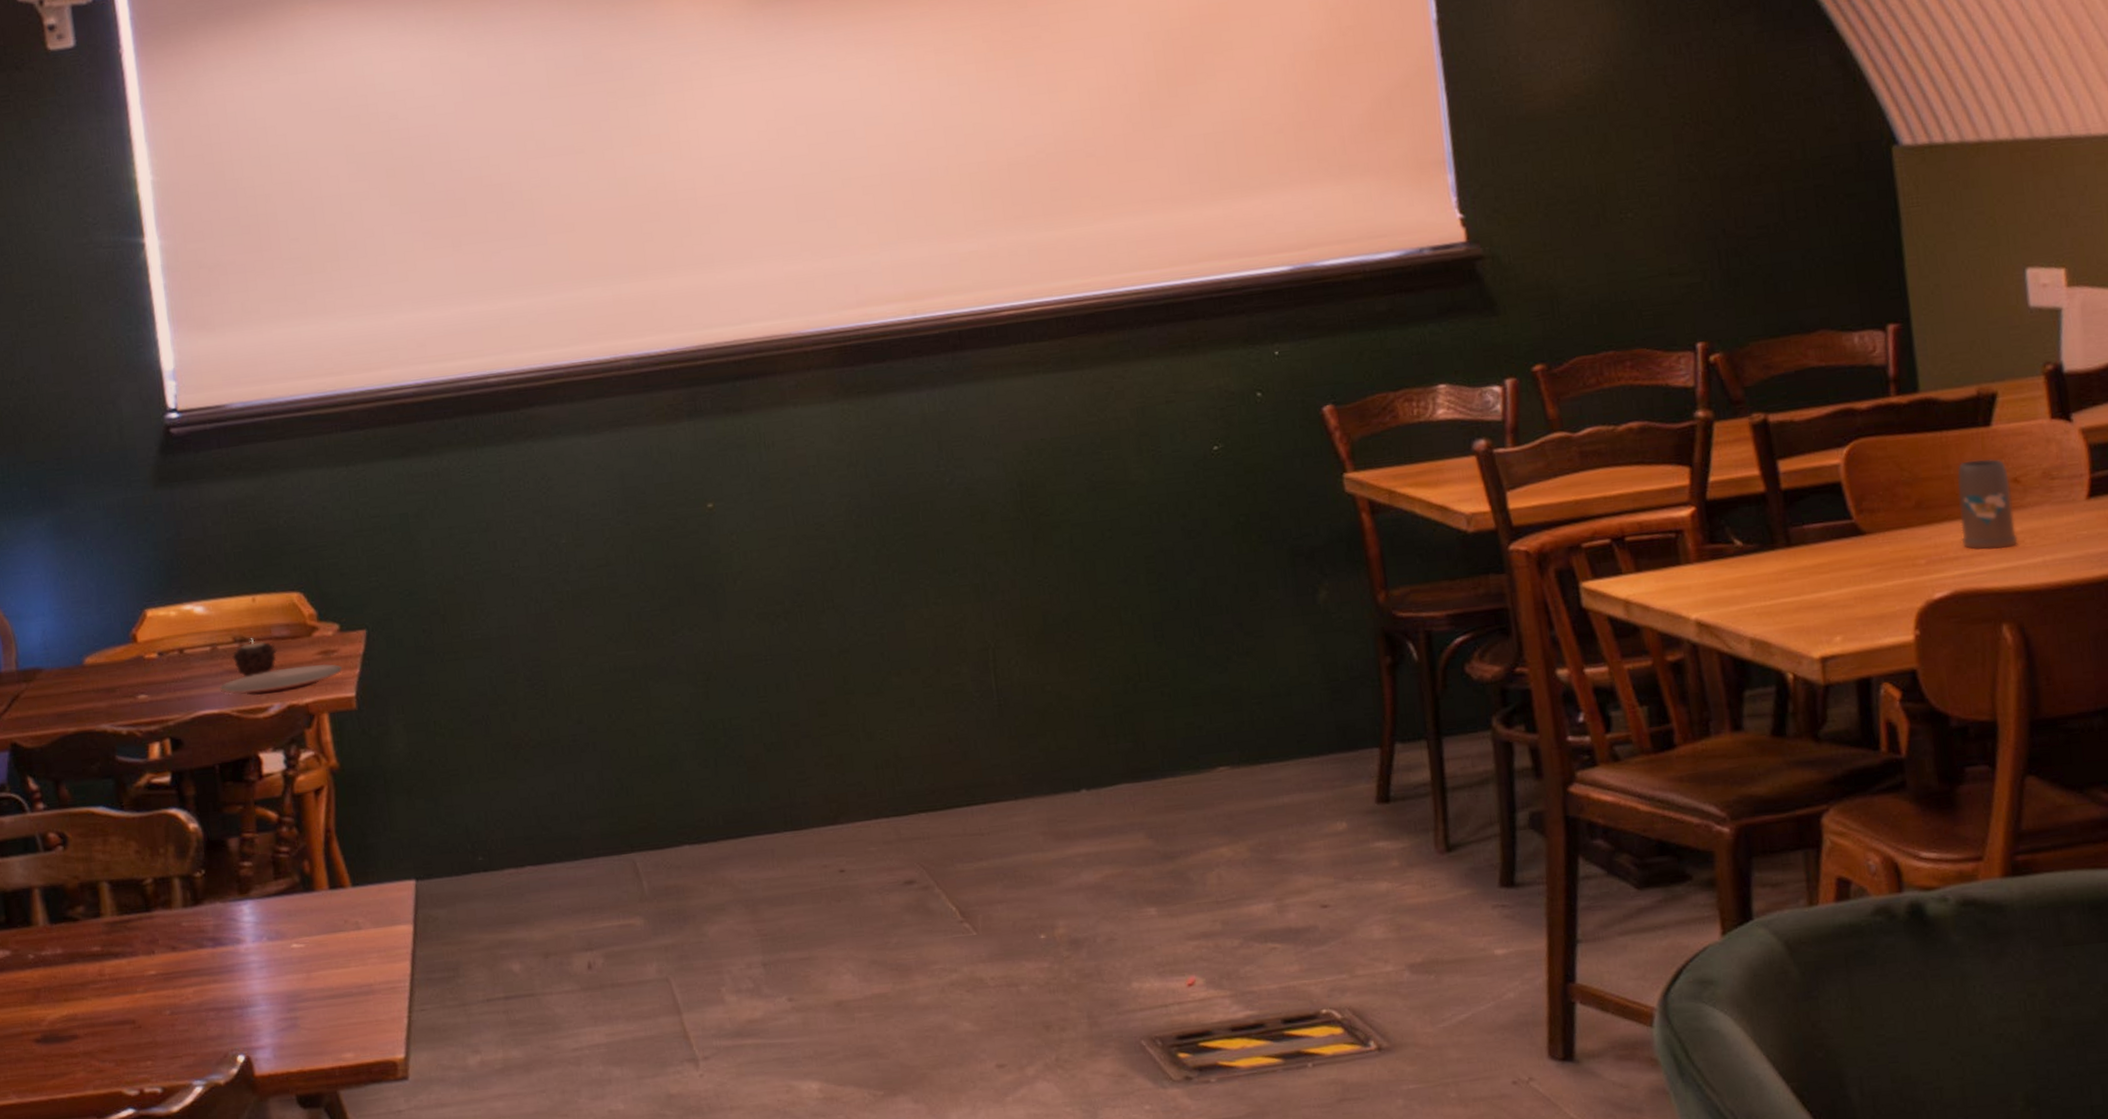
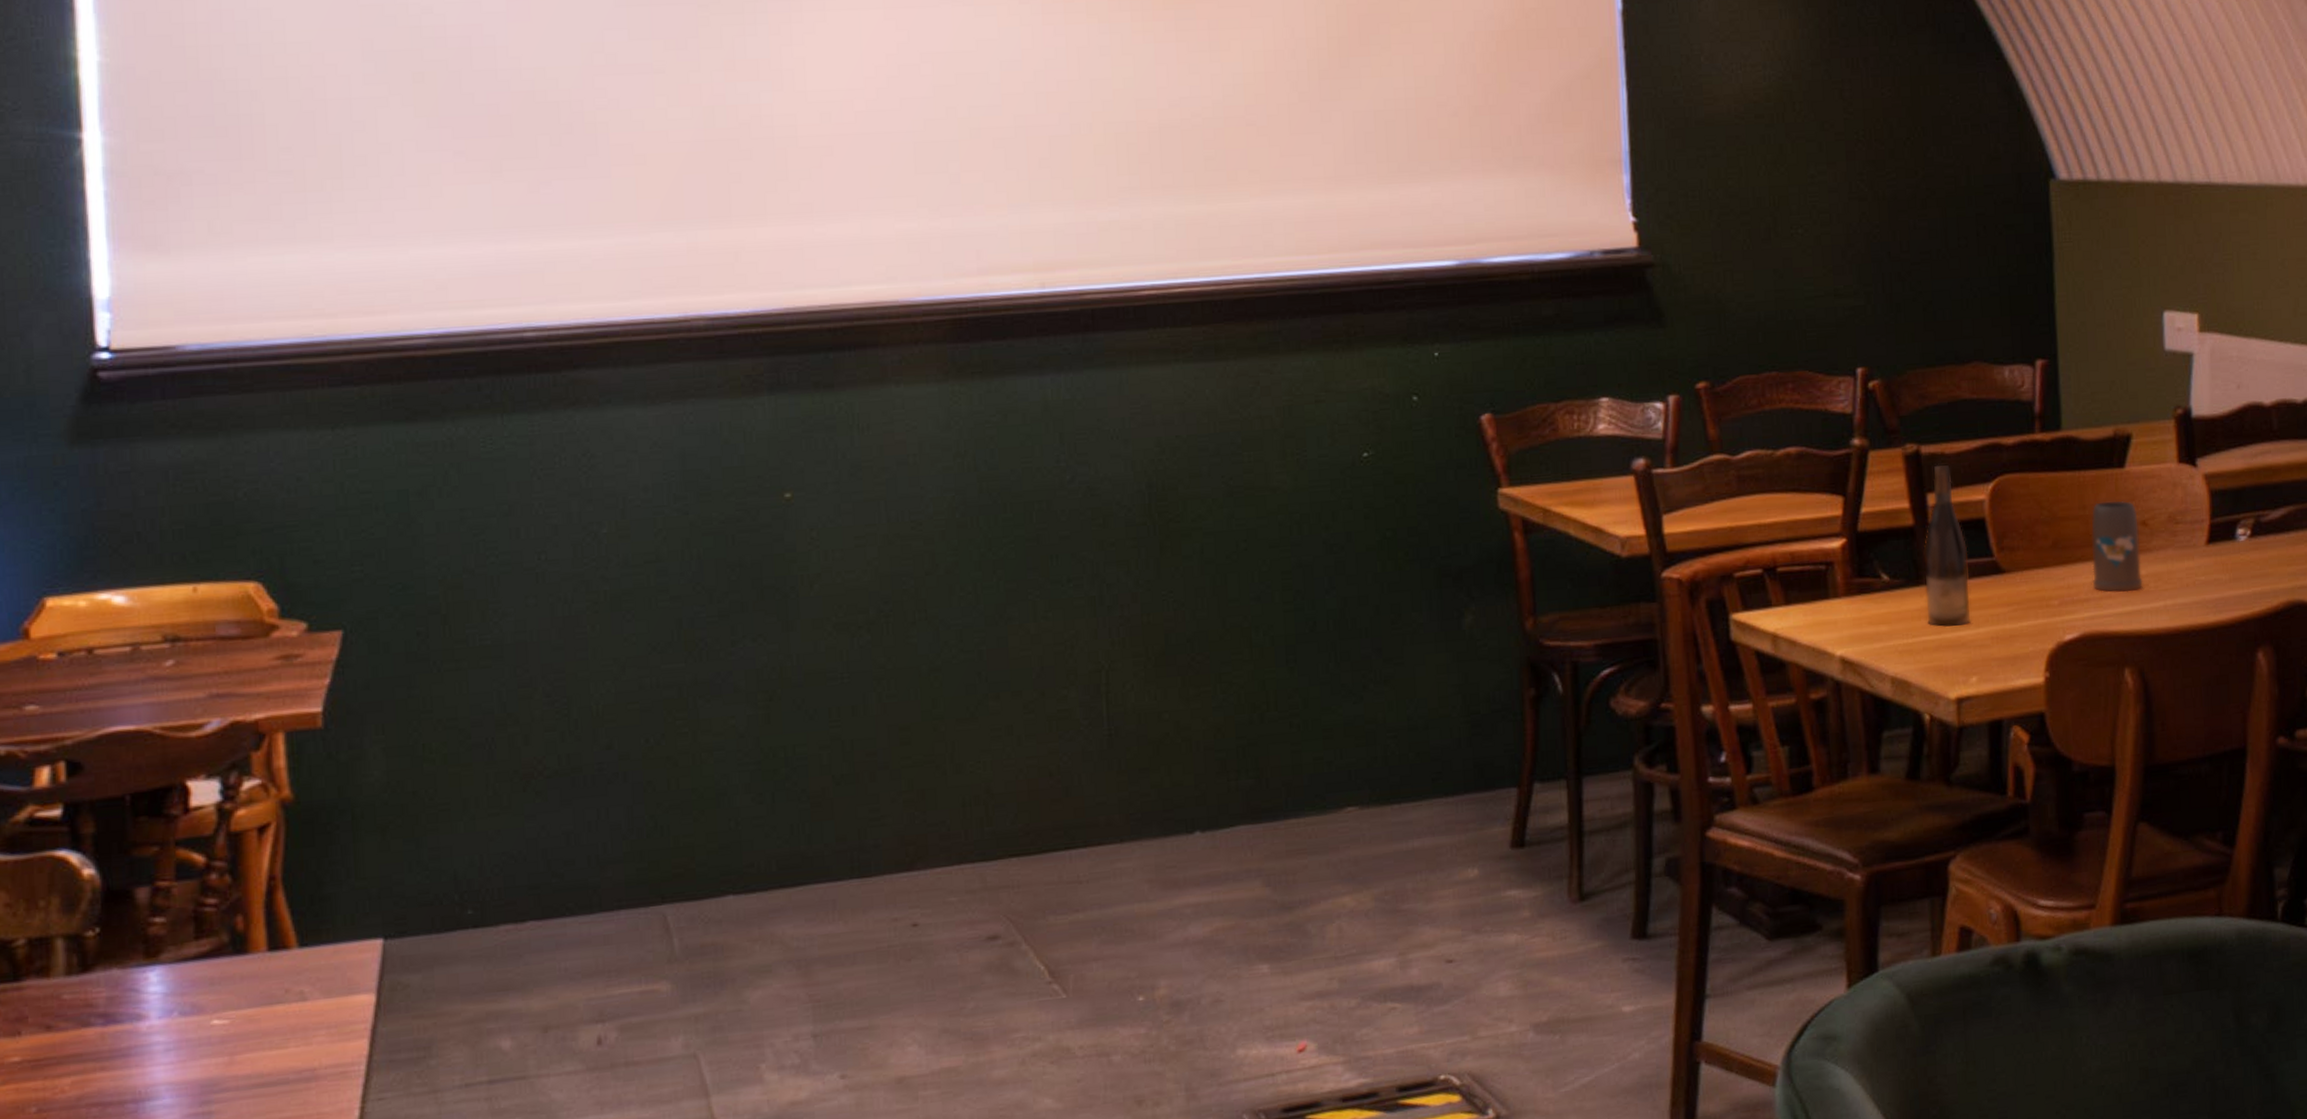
plate: present [219,664,342,695] -> none [139,671,307,709]
candle: present [232,638,277,678] -> none [159,637,222,687]
wine bottle: none [1776,431,1832,590] -> present [1923,464,1971,628]

